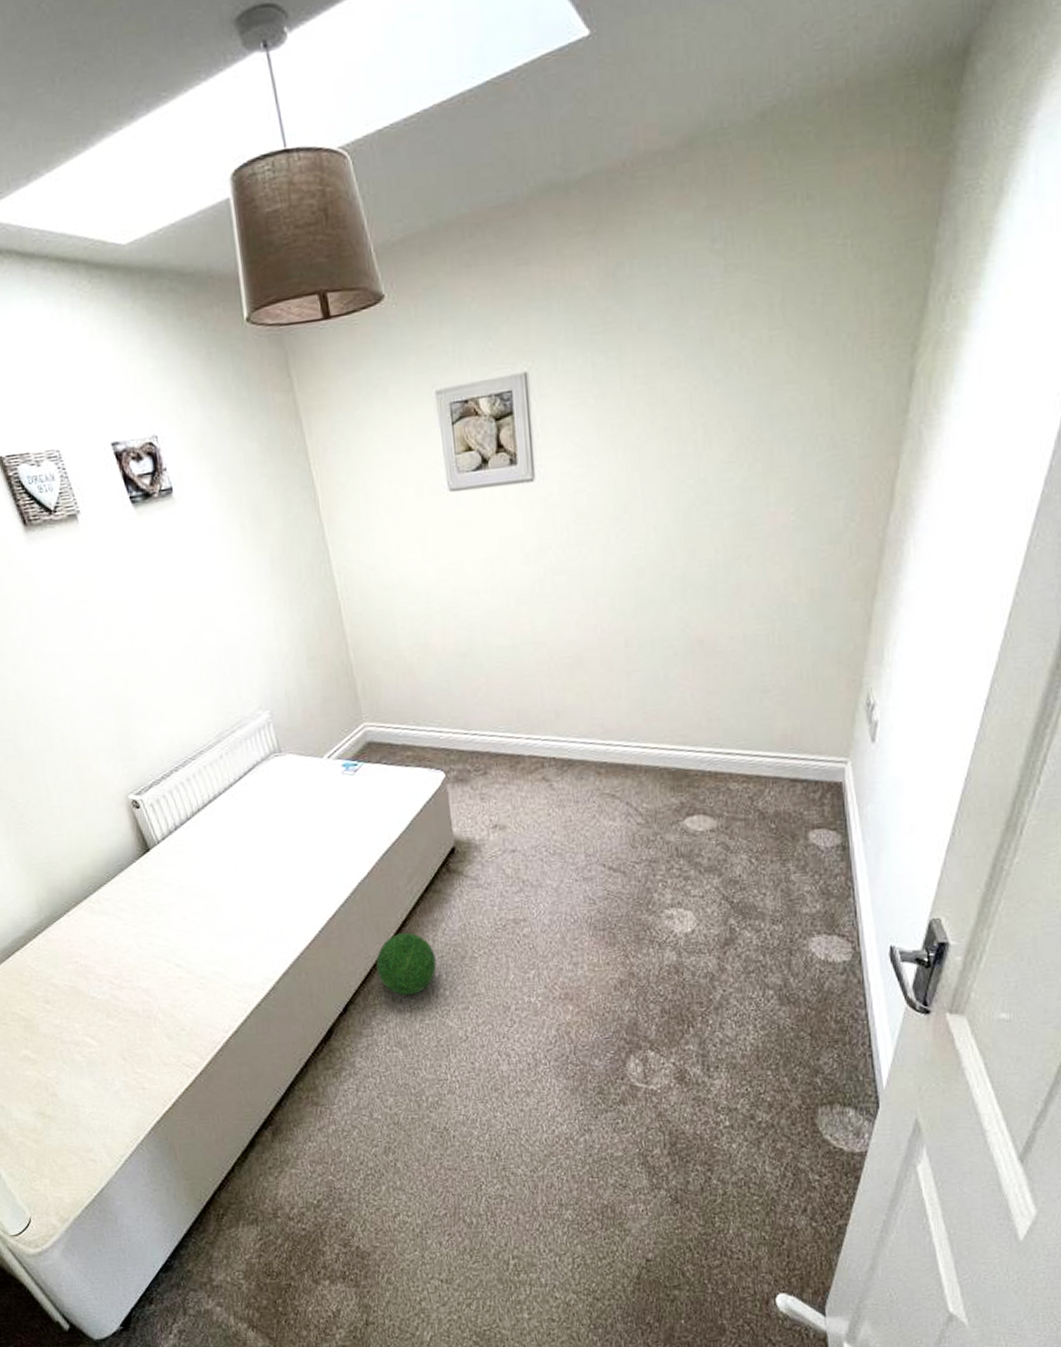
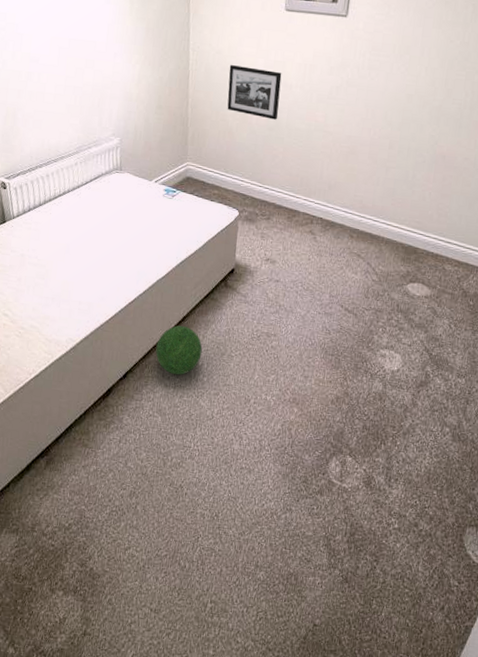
picture frame: none [391,576,470,643] -> present [227,65,282,120]

